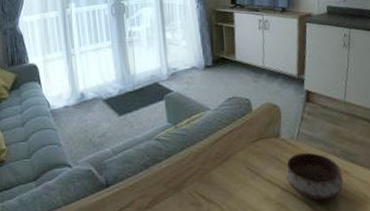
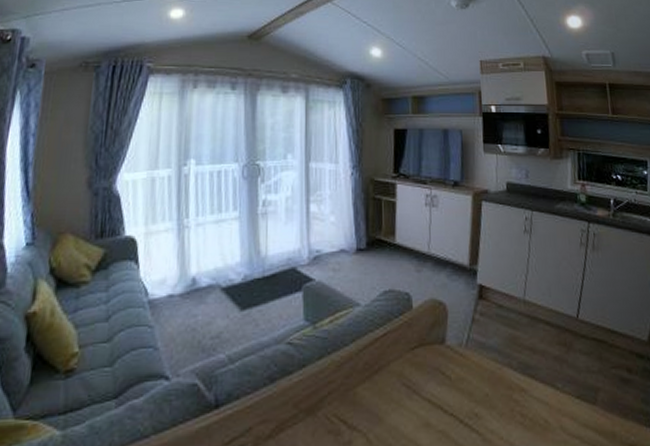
bowl: present [285,152,344,200] -> none [450,364,521,427]

